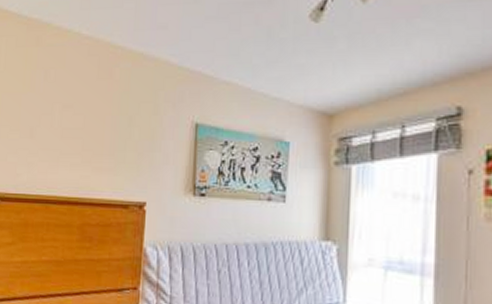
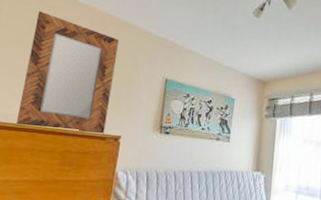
home mirror: none [28,53,133,203] -> present [16,11,119,136]

